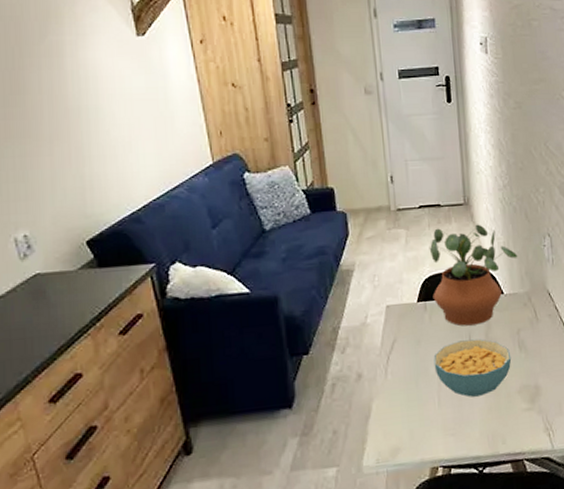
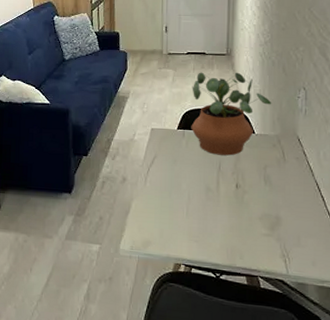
cereal bowl: present [433,338,512,397] -> none [186,166,256,215]

